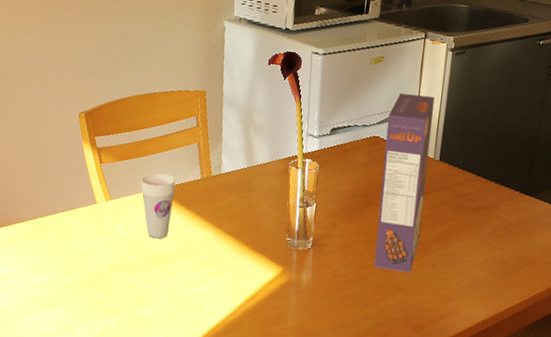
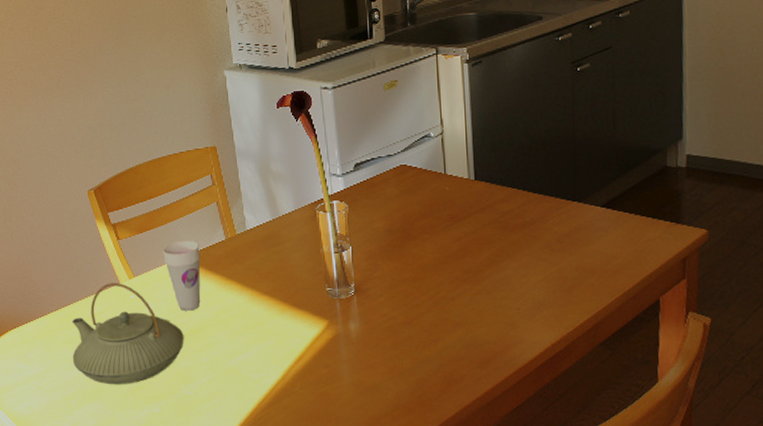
teapot: none [42,201,149,297] -> present [72,283,184,385]
cereal box: present [374,93,435,273] -> none [412,114,468,306]

